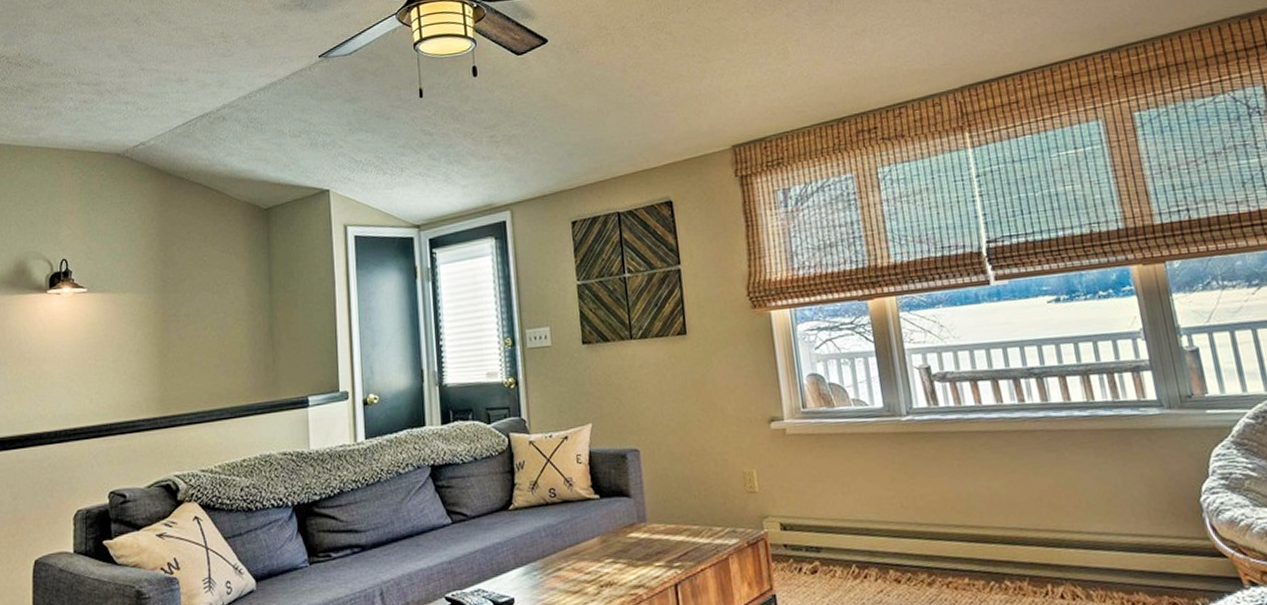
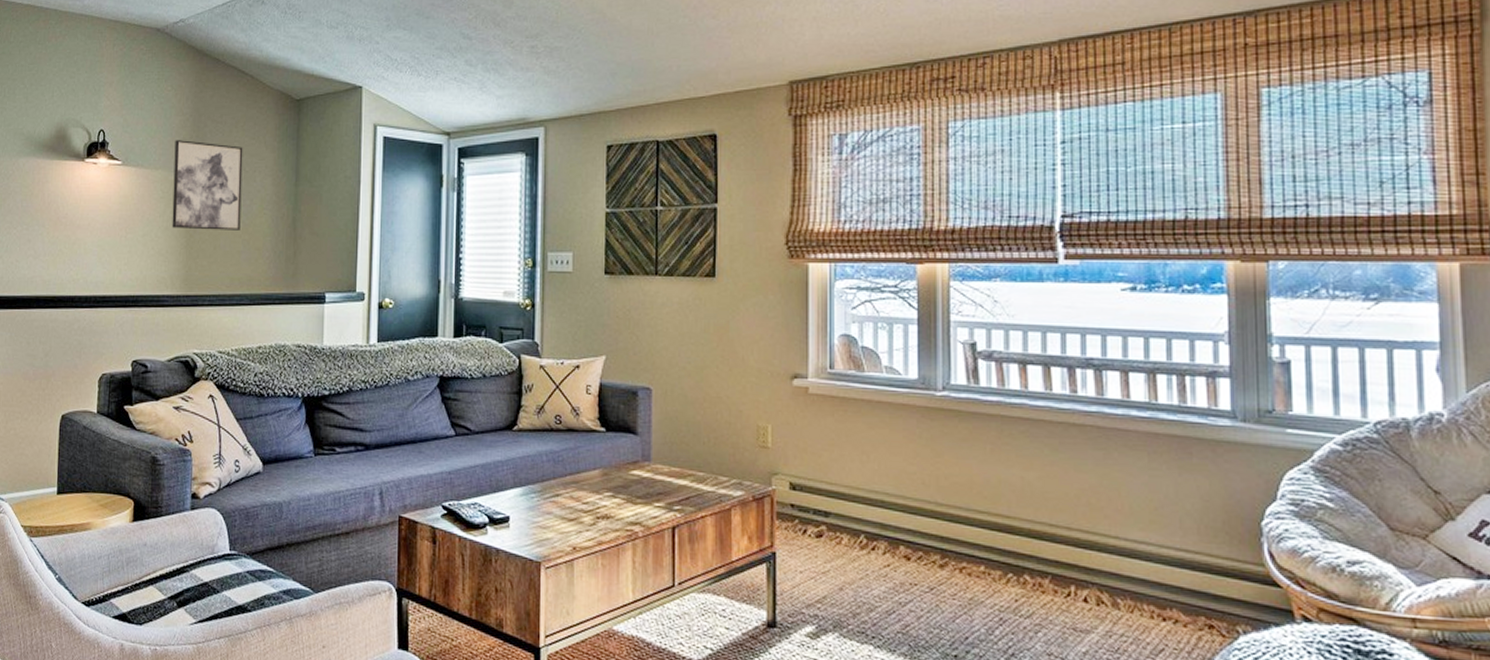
wall art: none [142,260,216,350] -> present [172,140,243,230]

